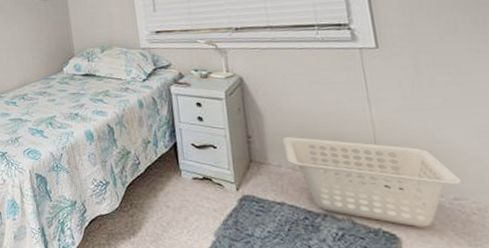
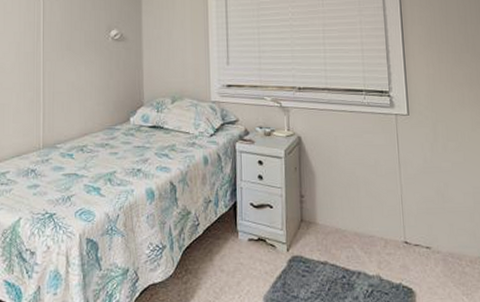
laundry basket: present [282,137,462,228] -> none [329,197,461,281]

